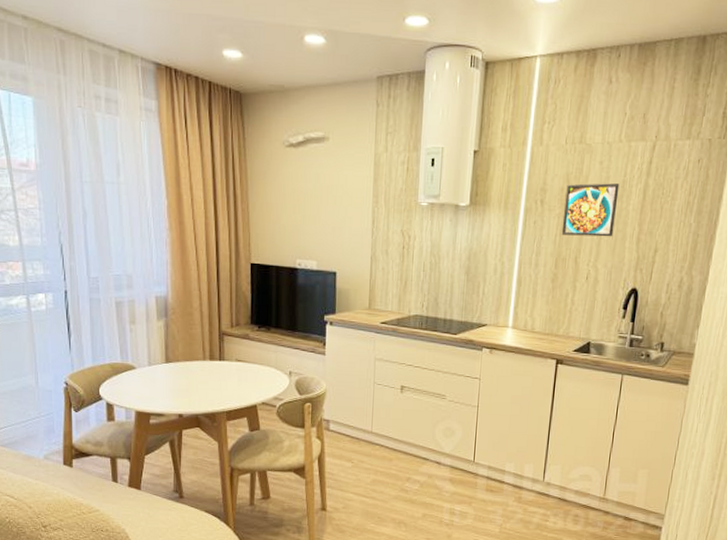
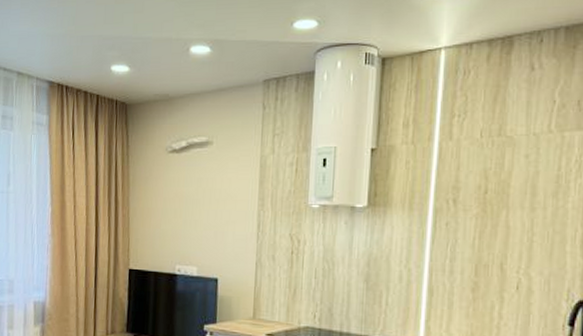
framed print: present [561,183,620,237] -> none [481,179,553,240]

